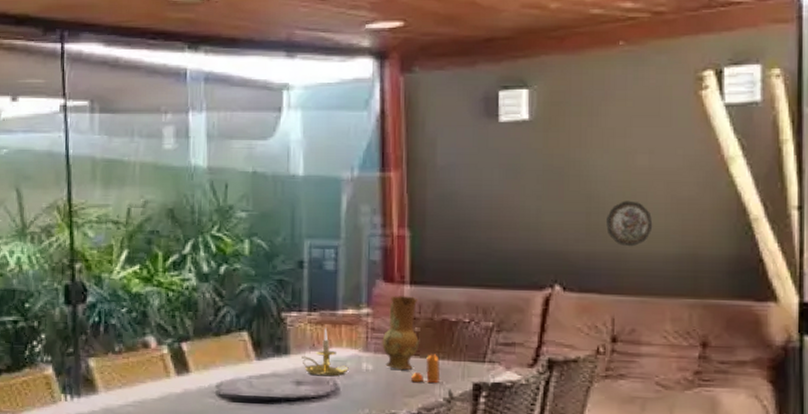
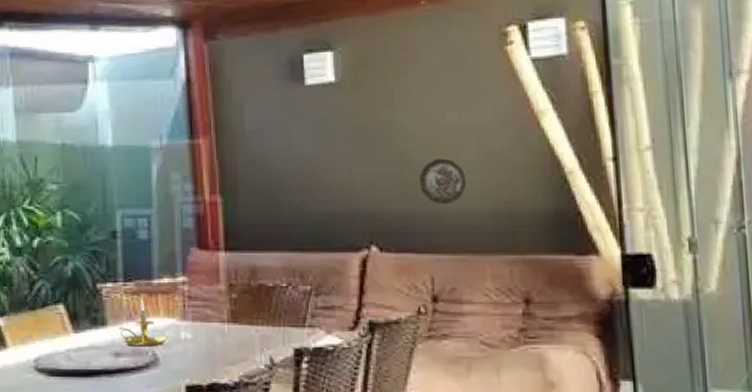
ceramic jug: present [382,296,419,370] -> none [199,263,237,337]
pepper shaker: present [410,354,441,384] -> none [230,320,261,351]

